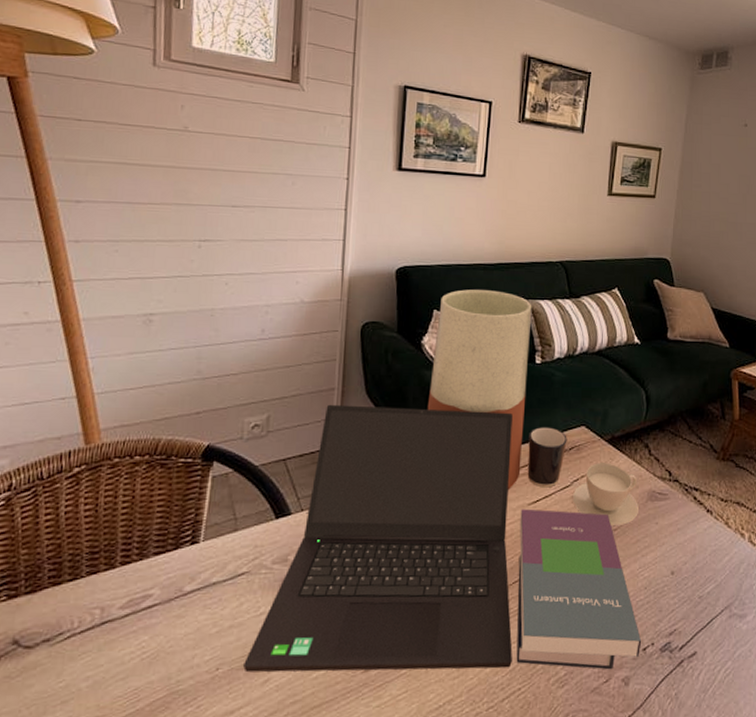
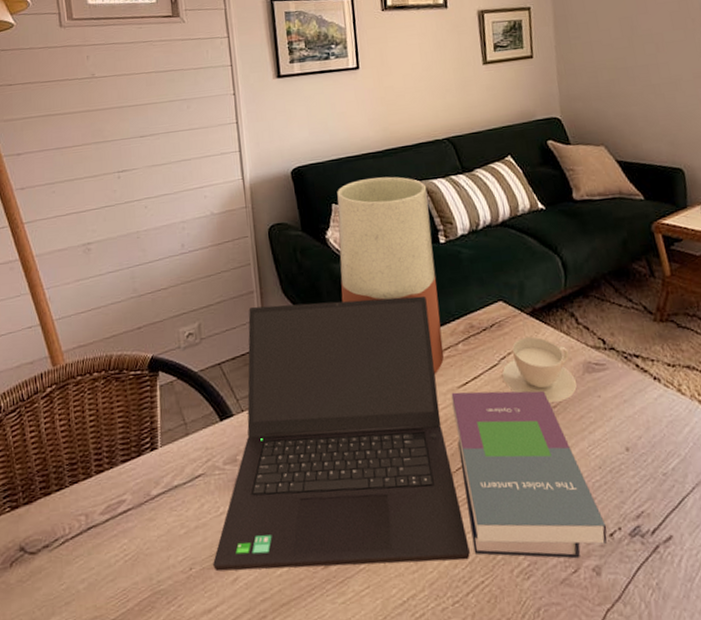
mug: present [527,427,567,488] -> none [445,306,487,369]

